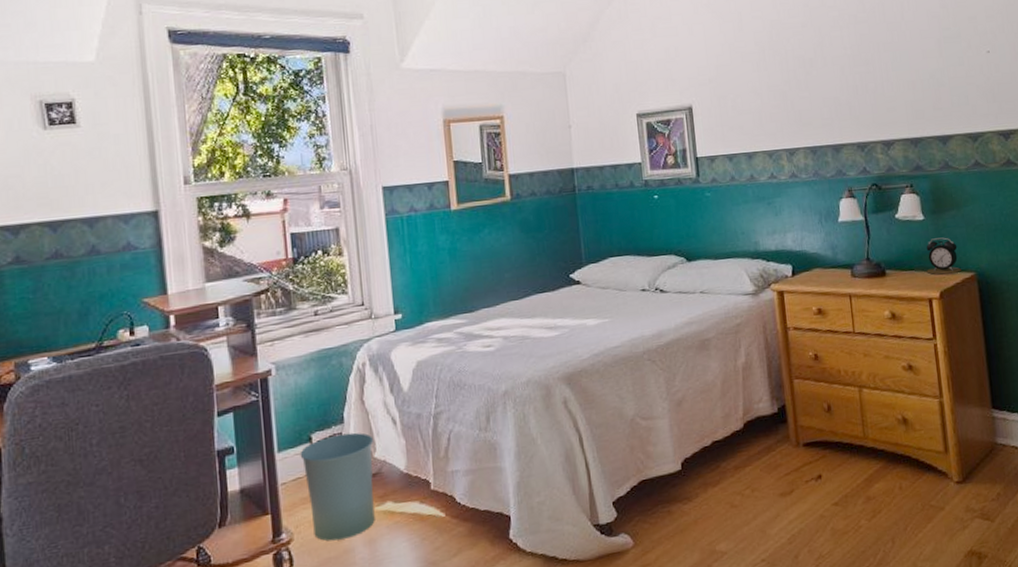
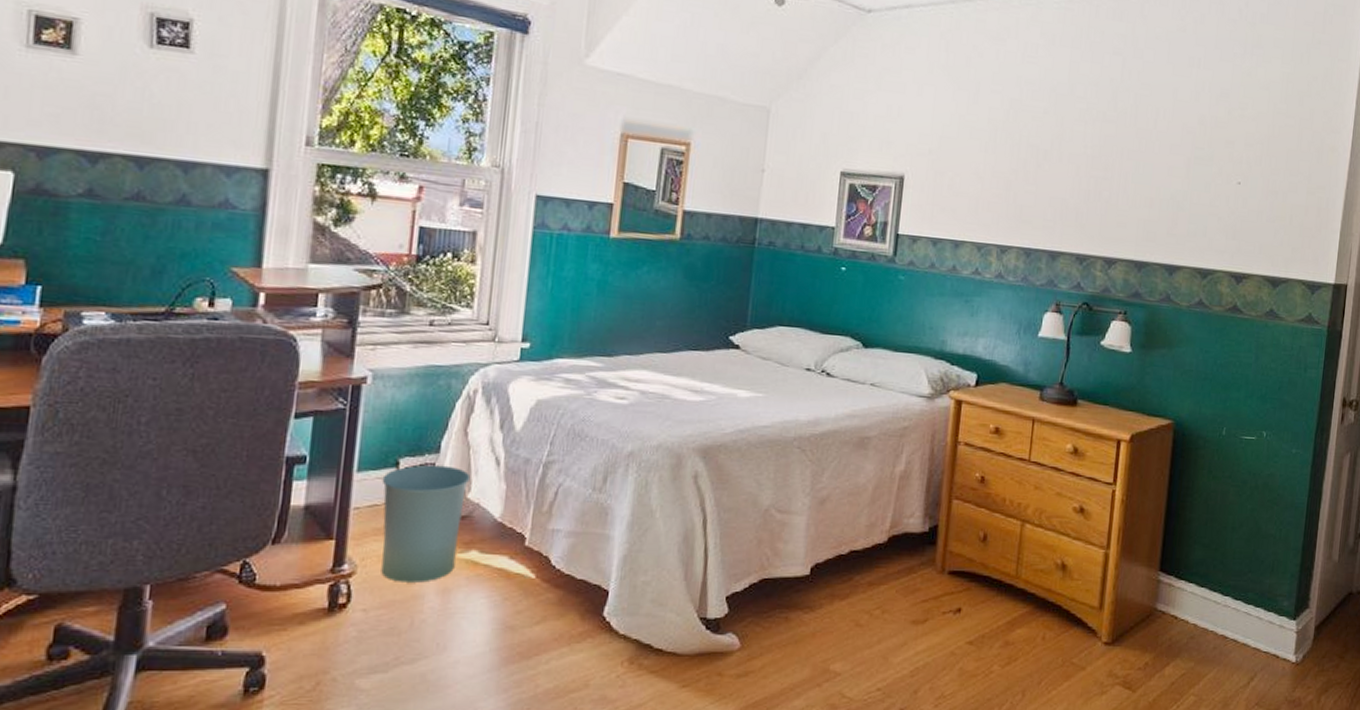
alarm clock: present [926,237,961,275] -> none [1121,375,1160,417]

